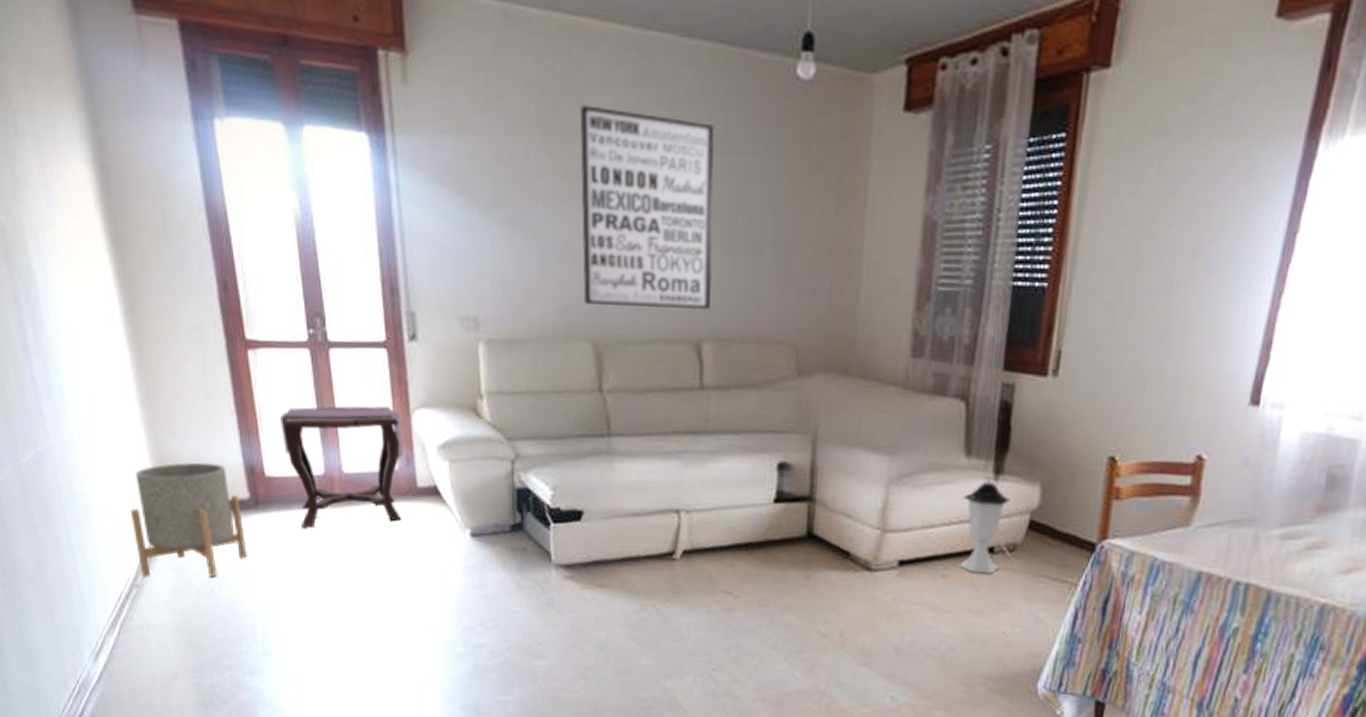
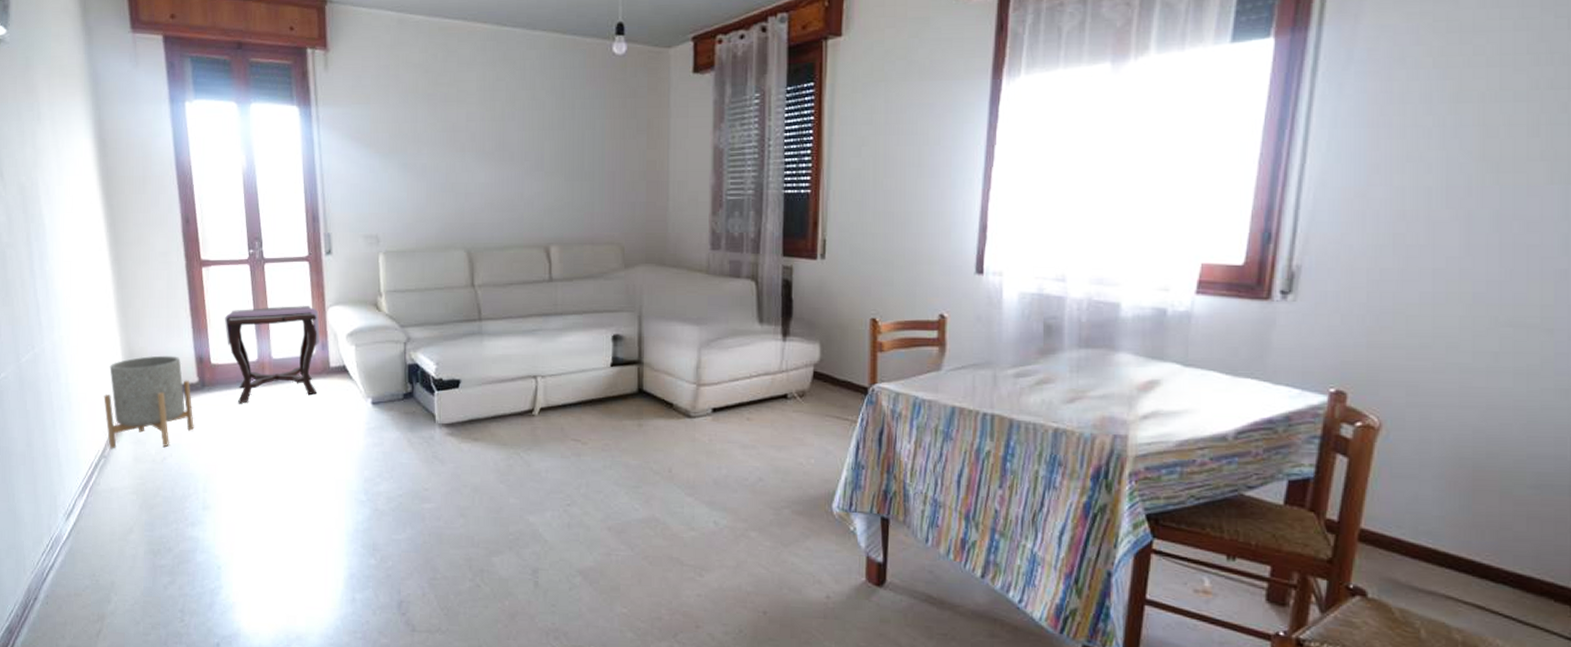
wall art: present [579,105,715,311] -> none [454,80,556,222]
lantern: present [958,465,1011,574] -> none [759,329,797,416]

